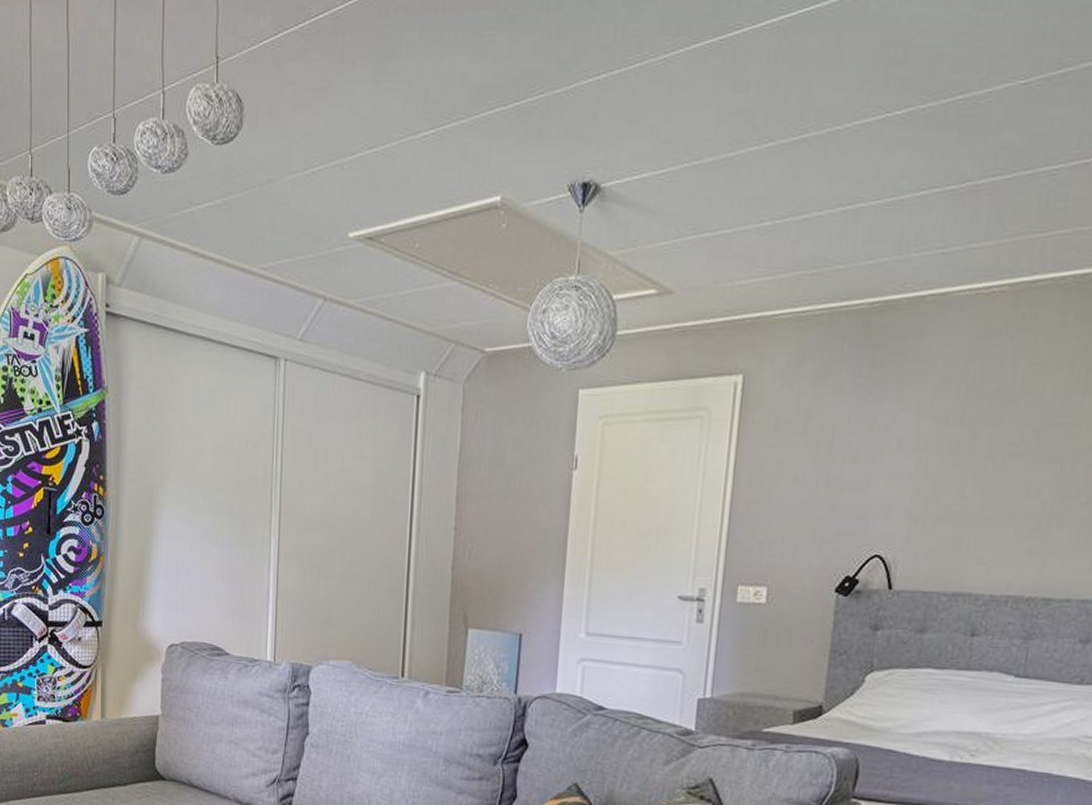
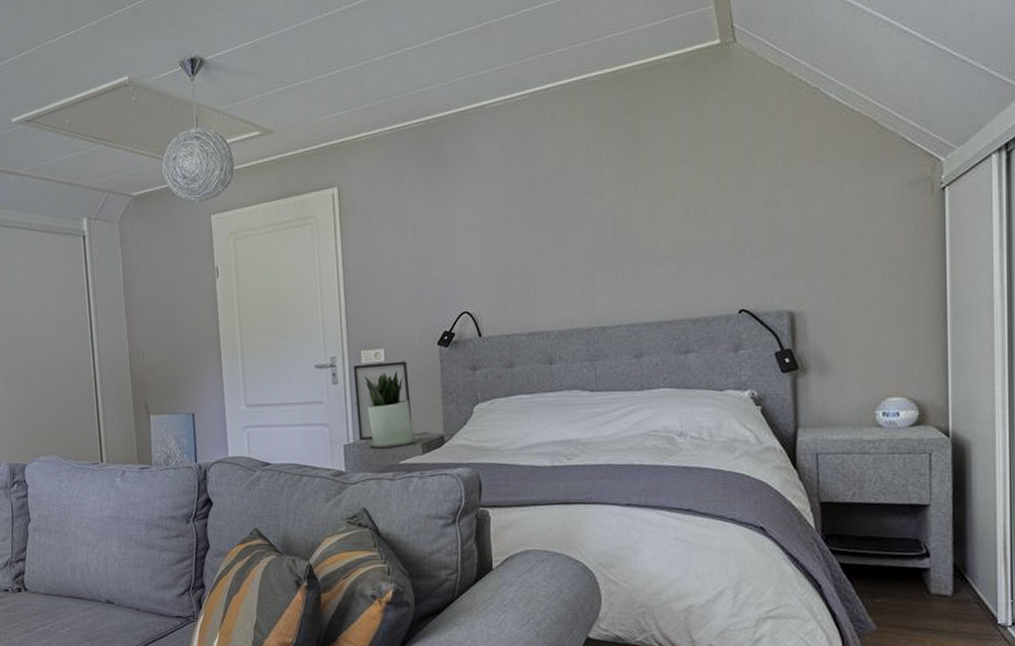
picture frame: none [718,602,794,698] -> present [353,361,413,441]
planter: none [728,616,791,711] -> present [364,370,418,449]

